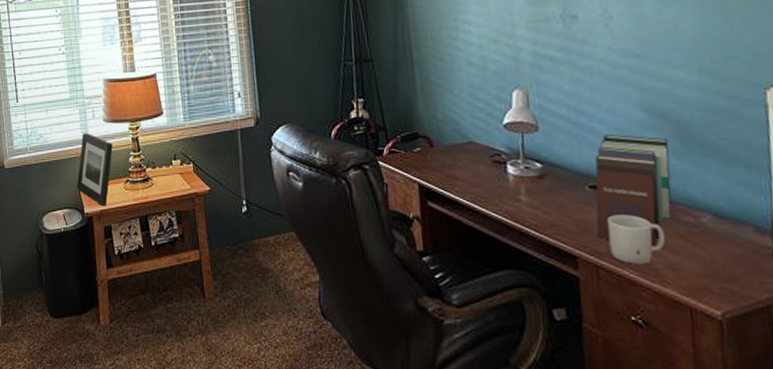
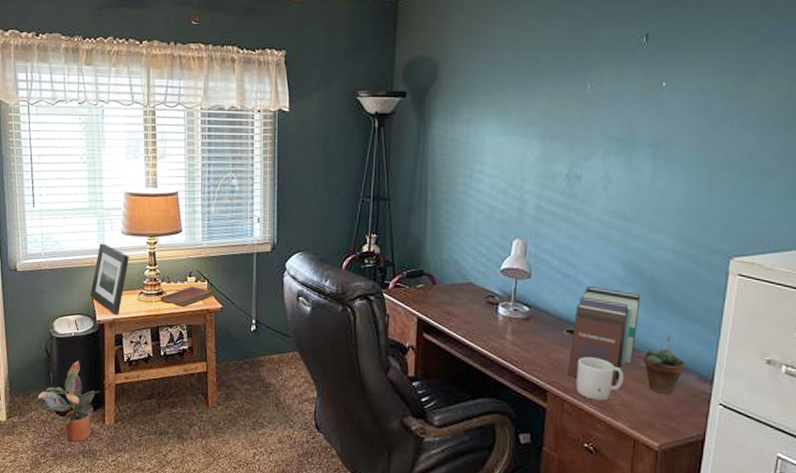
potted plant: none [31,257,94,346] -> present [37,361,101,442]
diary: none [146,170,200,192] -> present [160,286,213,307]
succulent plant: none [684,183,737,251] -> present [644,335,686,394]

